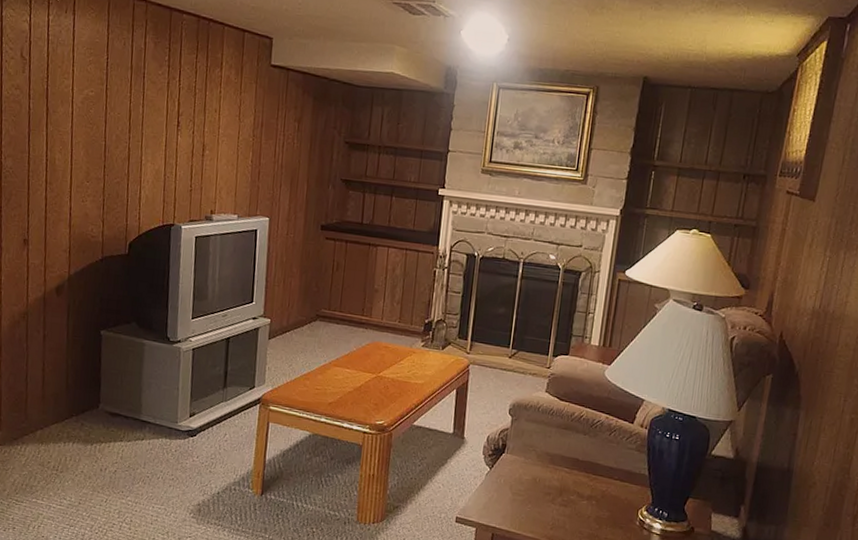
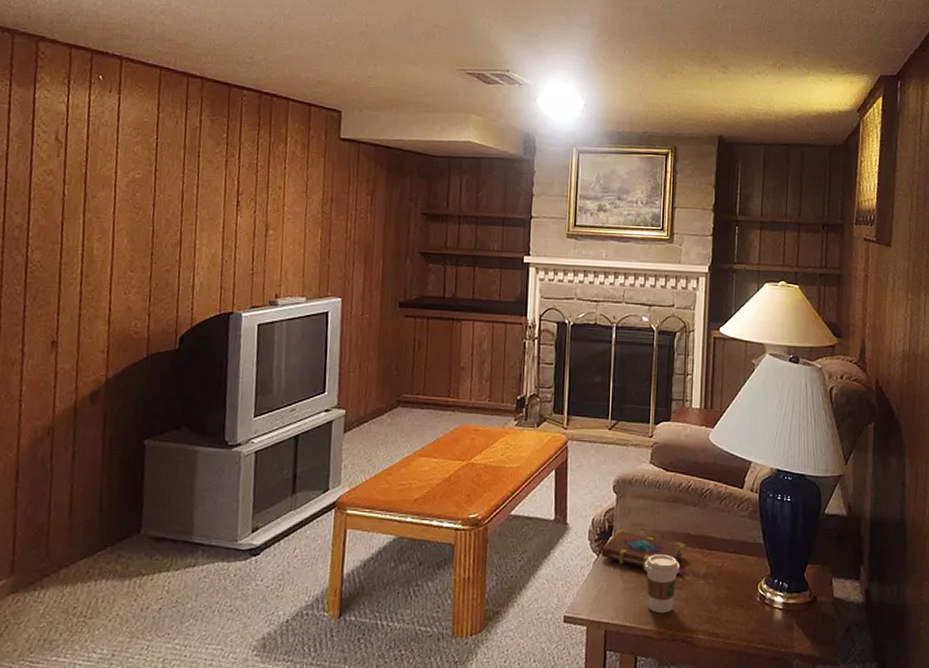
book: none [493,447,573,495] -> present [601,529,687,576]
coffee cup: none [532,473,567,526] -> present [644,554,681,614]

